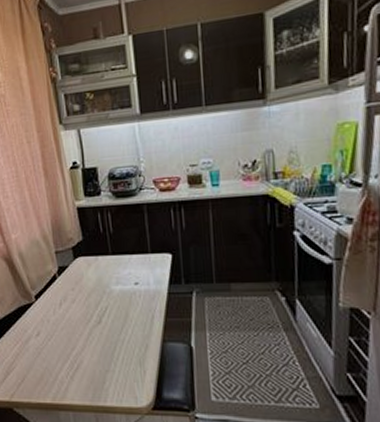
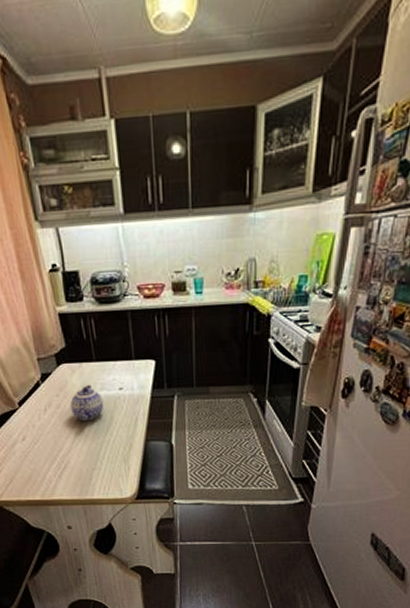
teapot: none [85,278,119,316] -> present [70,384,104,420]

